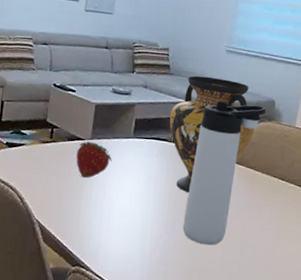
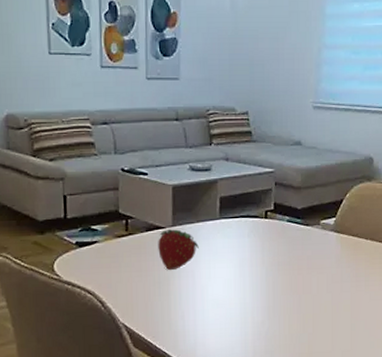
vase: present [169,76,255,193] -> none [258,139,354,272]
thermos bottle: present [182,101,266,246] -> none [285,165,364,326]

